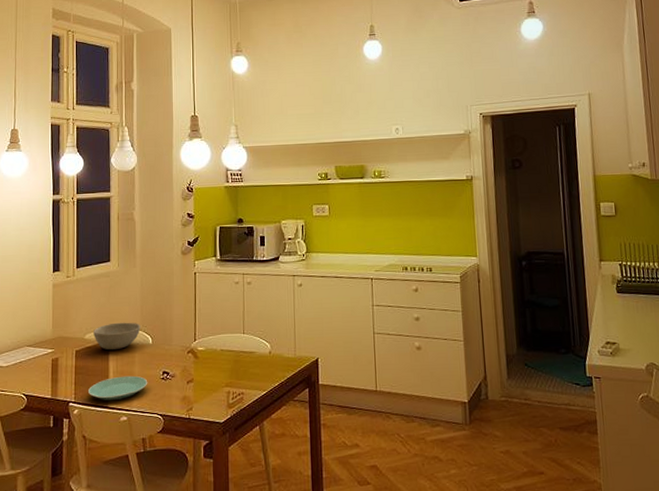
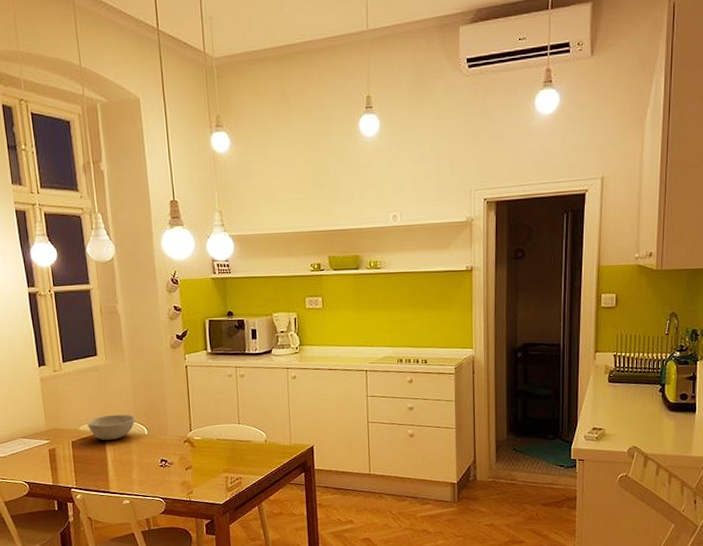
plate: present [87,375,148,401] -> none [88,463,147,487]

